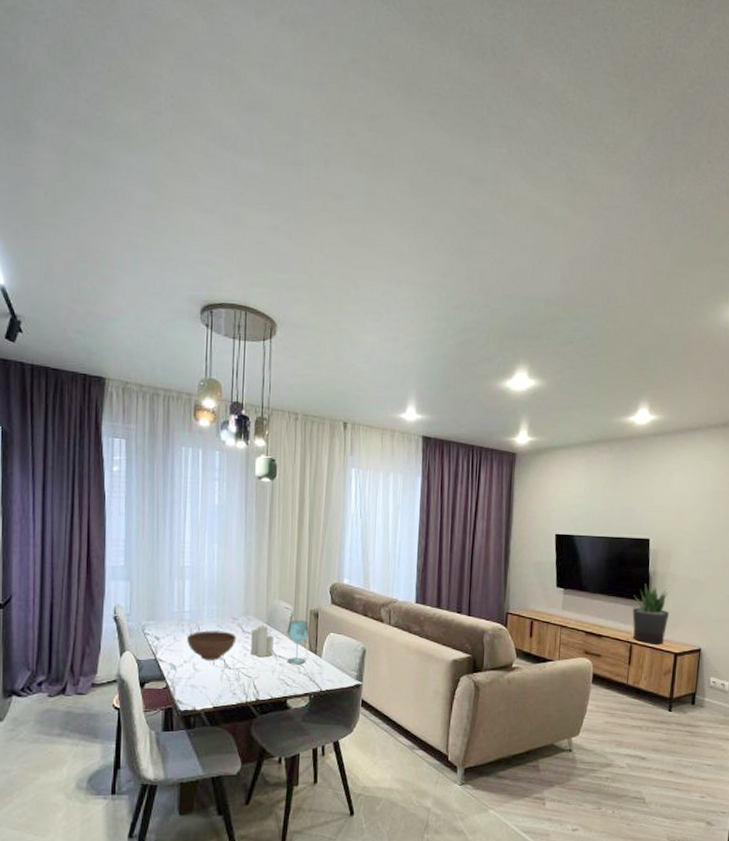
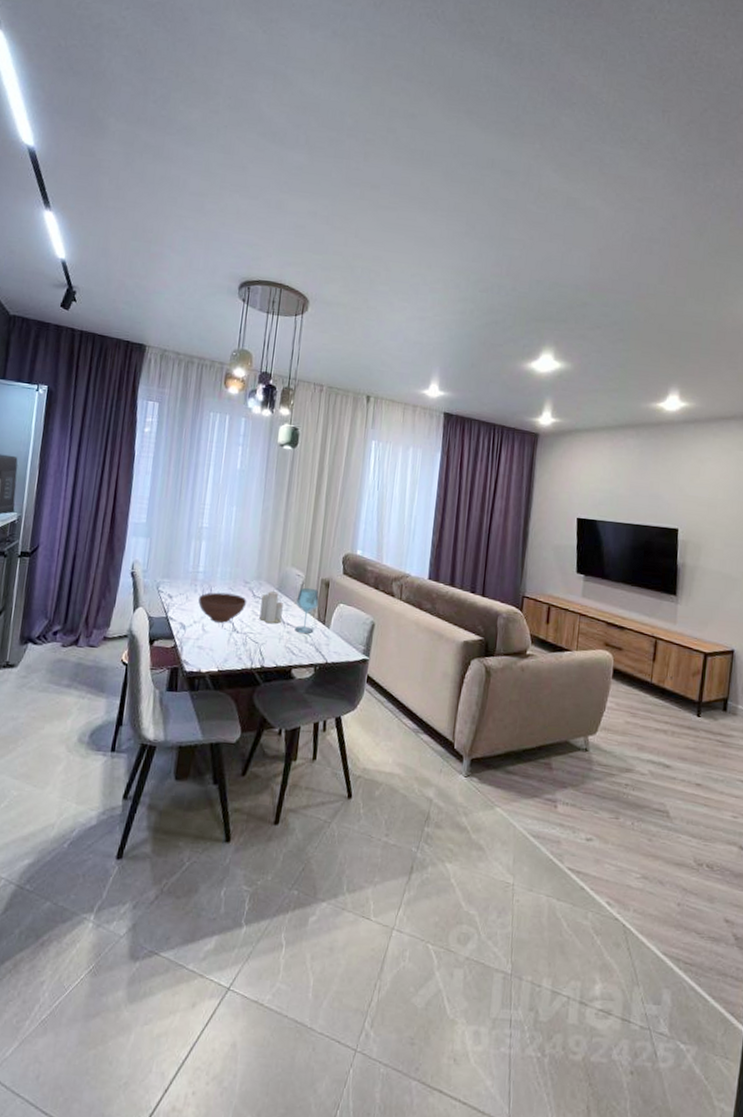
planter: present [632,583,670,645] -> none [658,575,699,642]

